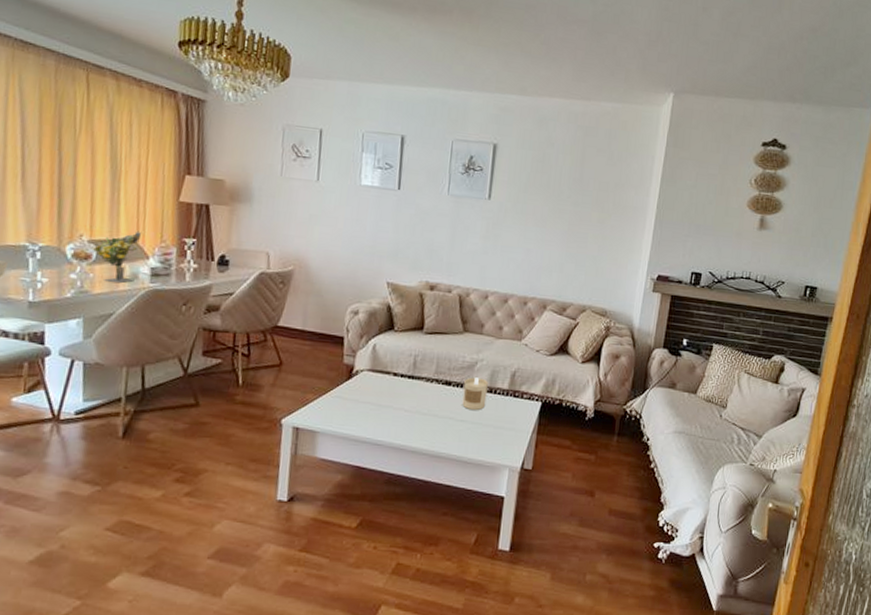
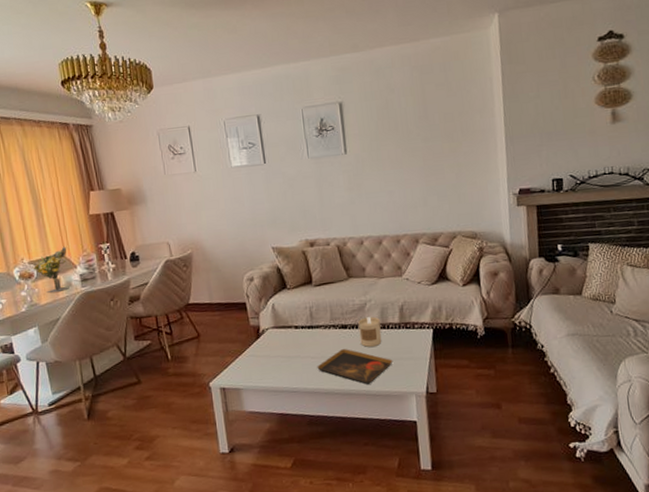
decorative tray: none [409,407,493,450] -> present [317,349,393,385]

